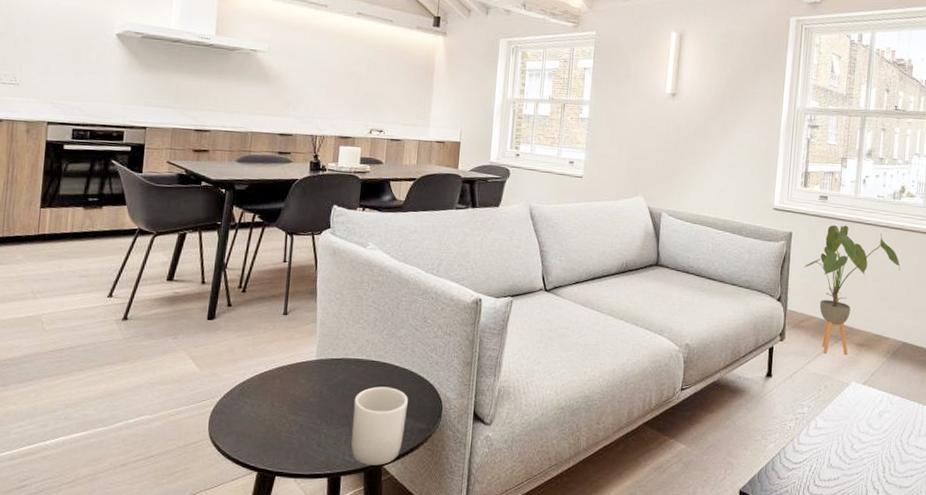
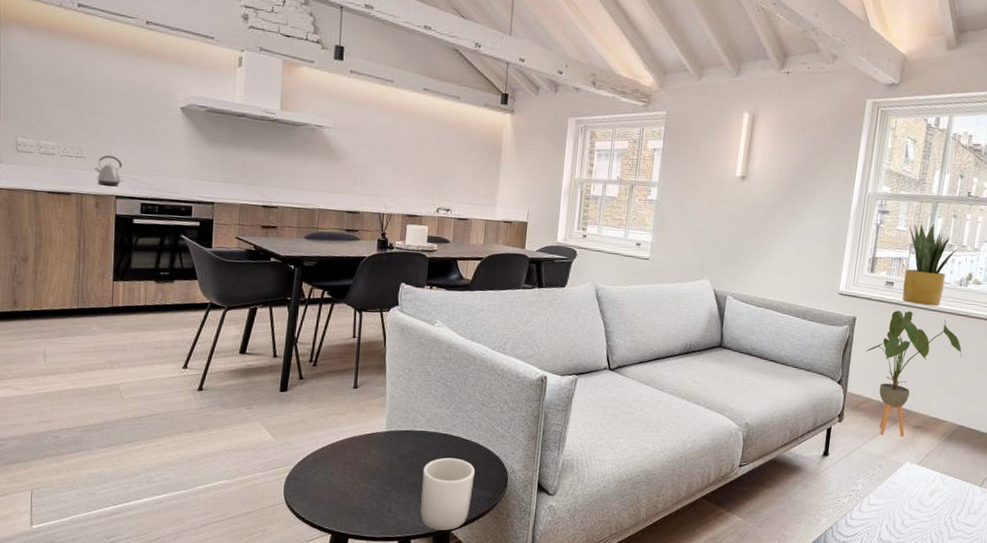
kettle: none [26,82,56,113] -> present [93,155,123,186]
planter: none [836,137,888,220] -> present [902,224,957,306]

